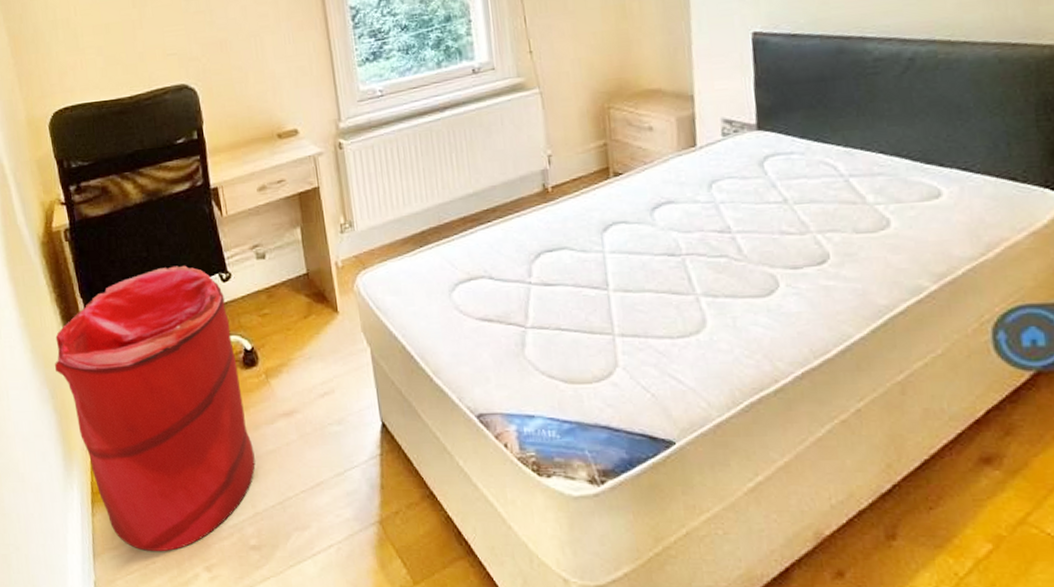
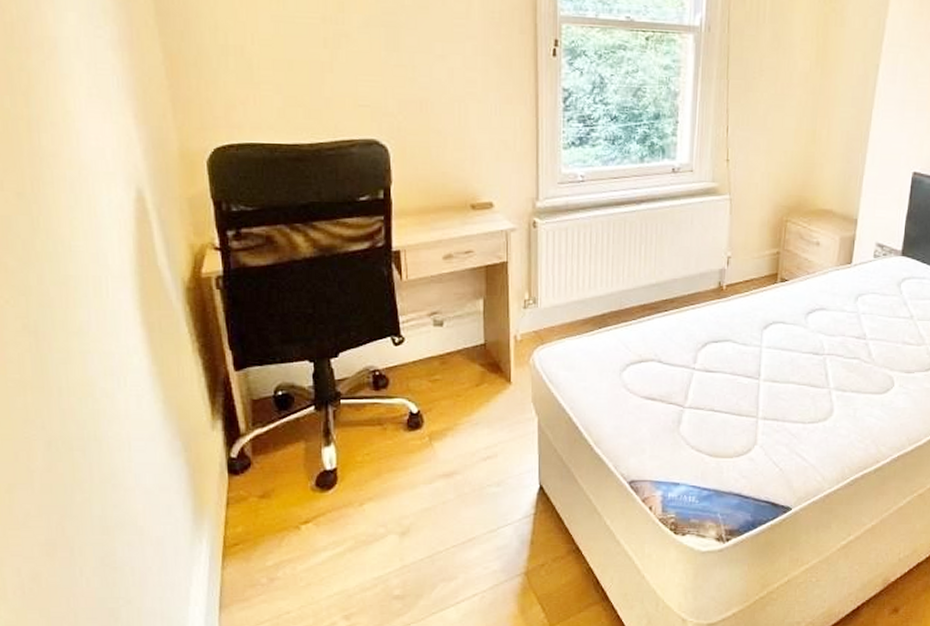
laundry hamper: present [55,265,256,552] -> none [192,325,408,603]

